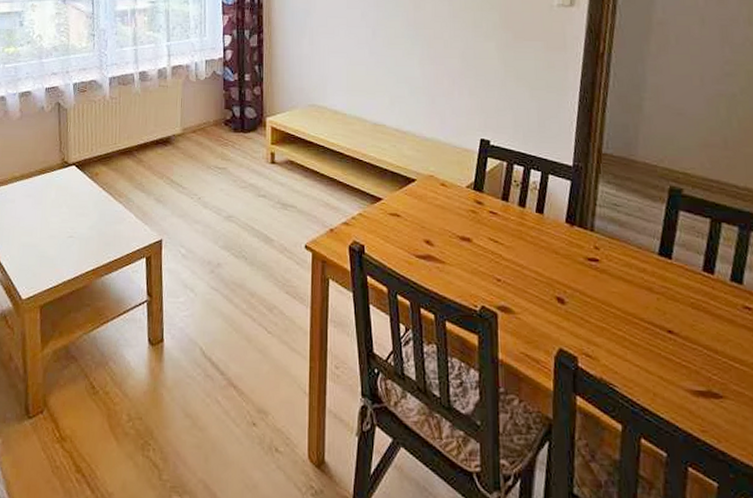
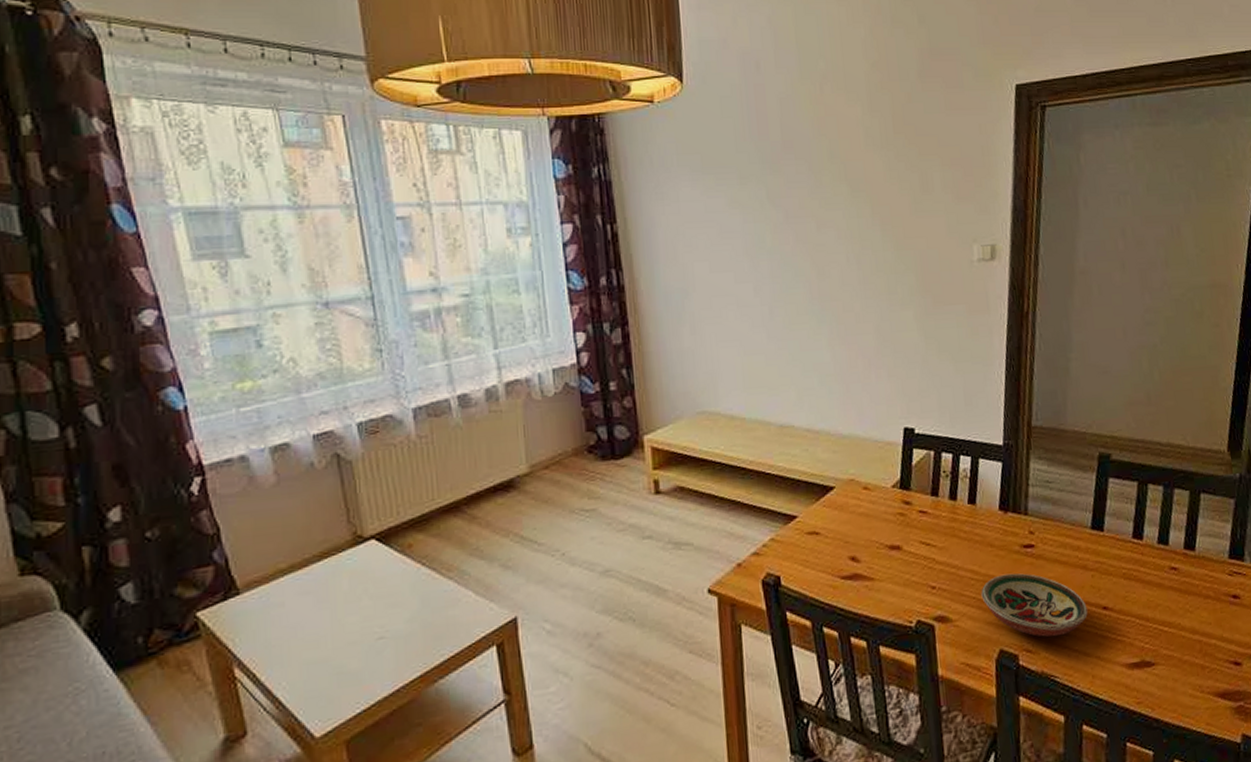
decorative bowl: none [544,280,651,349] -> present [981,573,1088,637]

